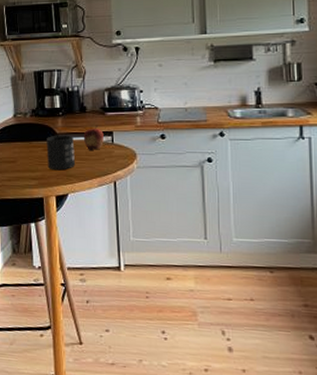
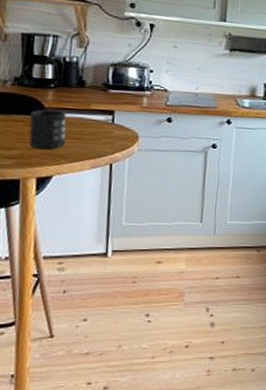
fruit: present [83,125,104,150] -> none [78,102,103,129]

